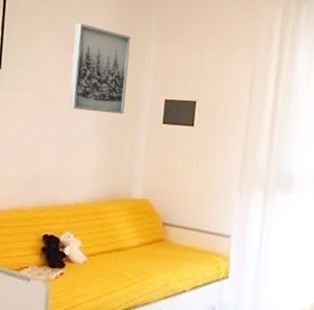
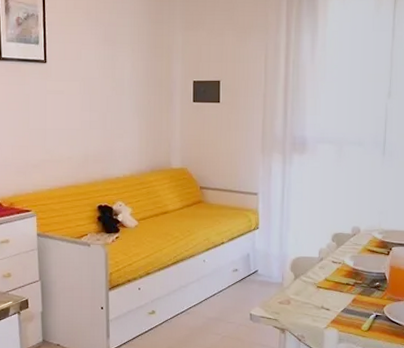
wall art: present [69,22,131,114] -> none [109,17,159,96]

